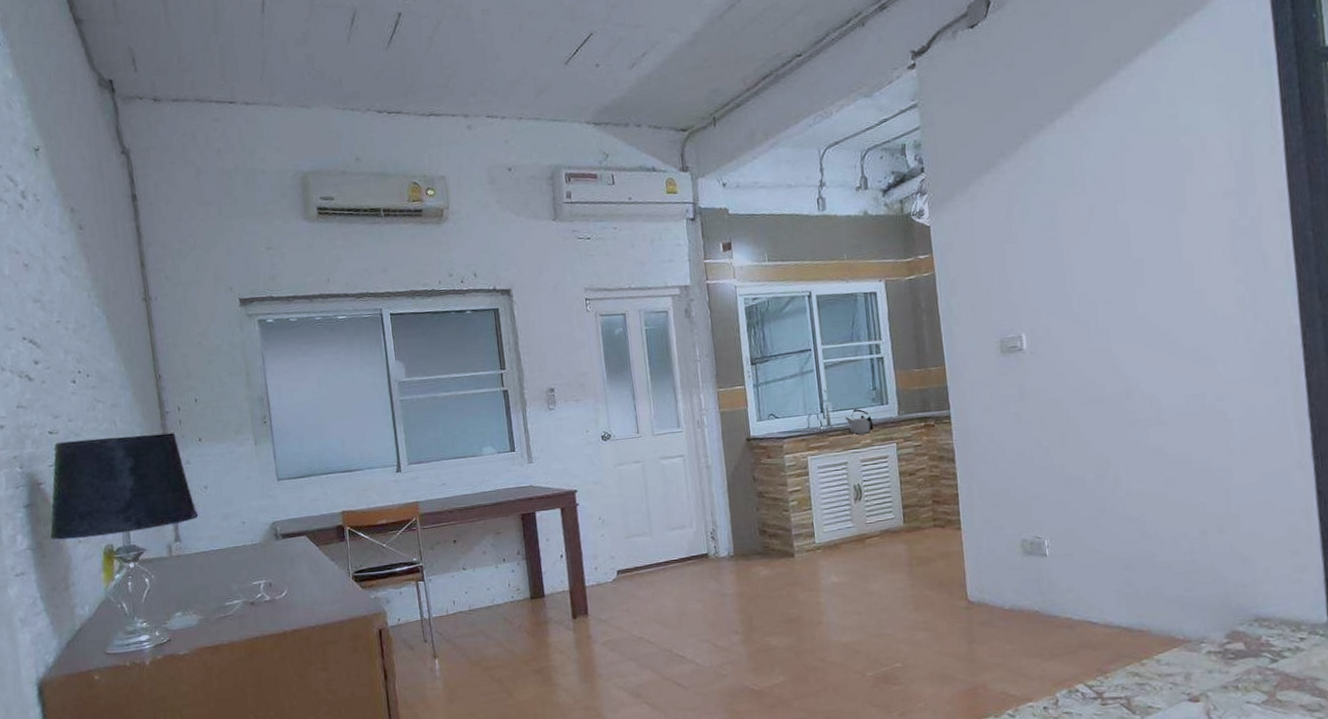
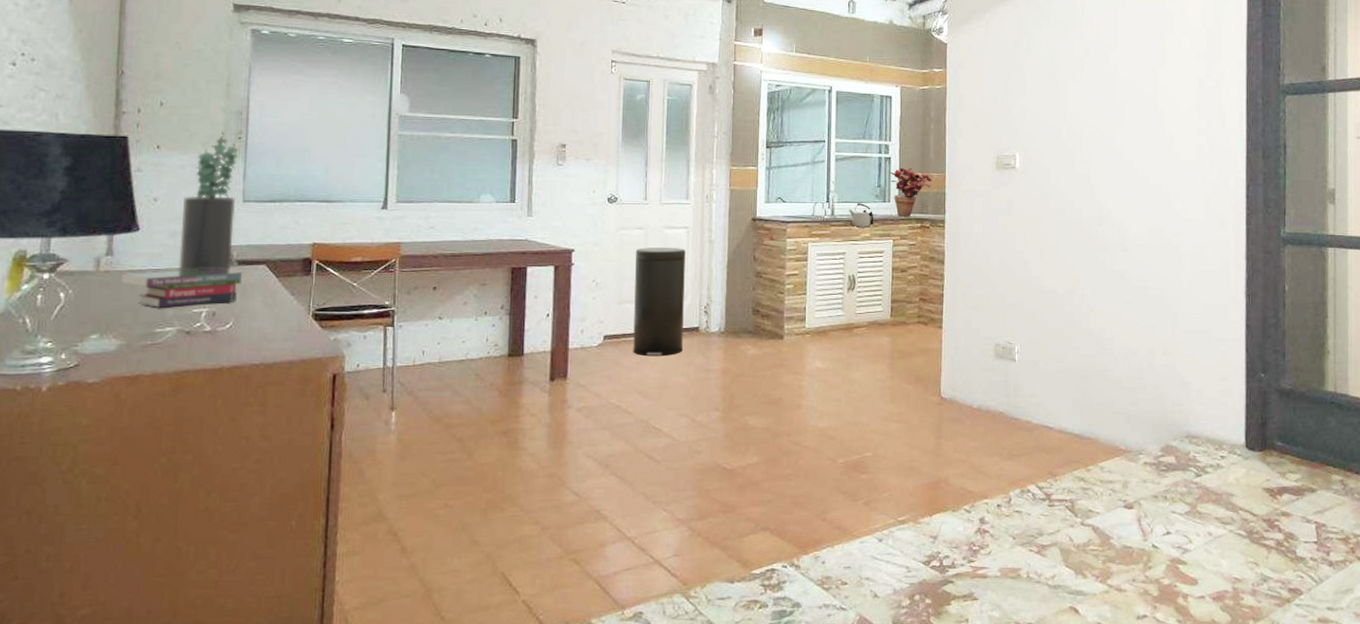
books: none [191,543,288,585] -> present [122,268,242,309]
vase: none [228,417,277,550] -> present [178,131,239,272]
pedal bin: none [635,477,695,587] -> present [633,247,686,357]
potted plant: none [884,366,931,418] -> present [890,167,932,217]

